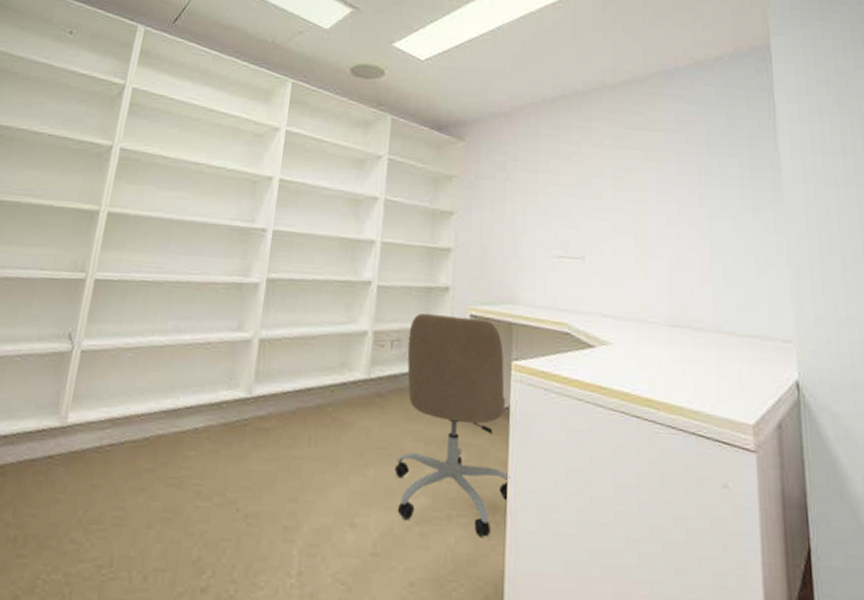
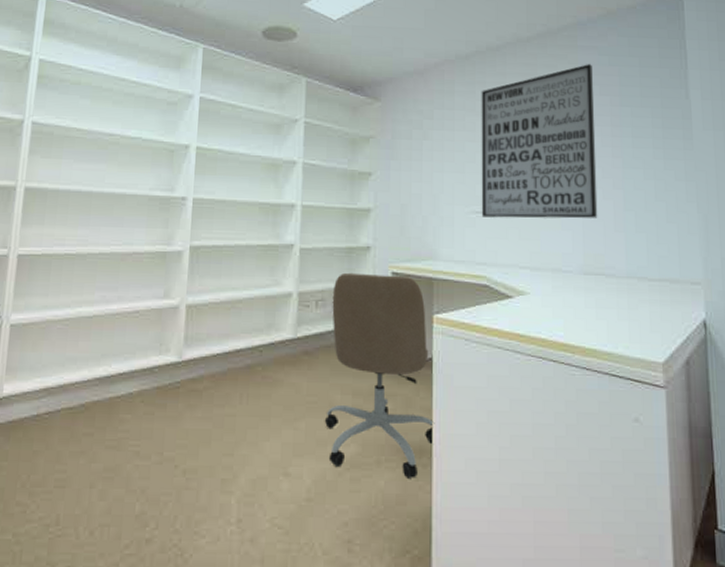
wall art: none [564,112,684,269] -> present [481,64,598,219]

